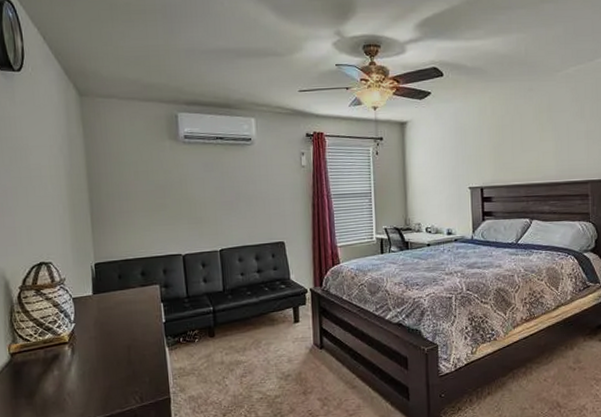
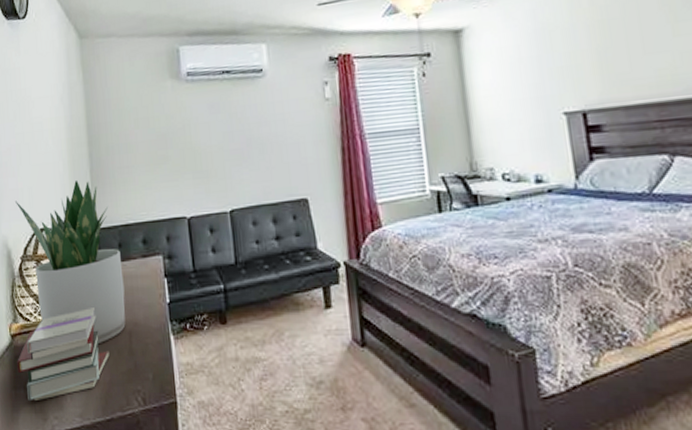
planter: none [13,222,125,358] -> present [16,181,126,345]
books: none [17,328,109,407] -> present [17,308,110,402]

